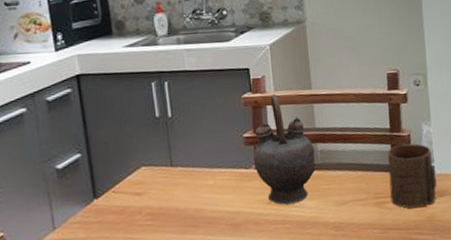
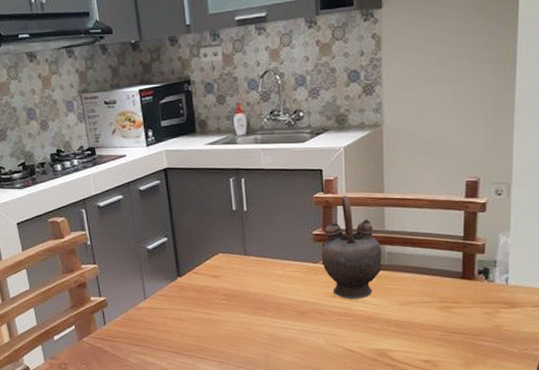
cup: present [387,143,437,209] -> none [457,252,509,315]

